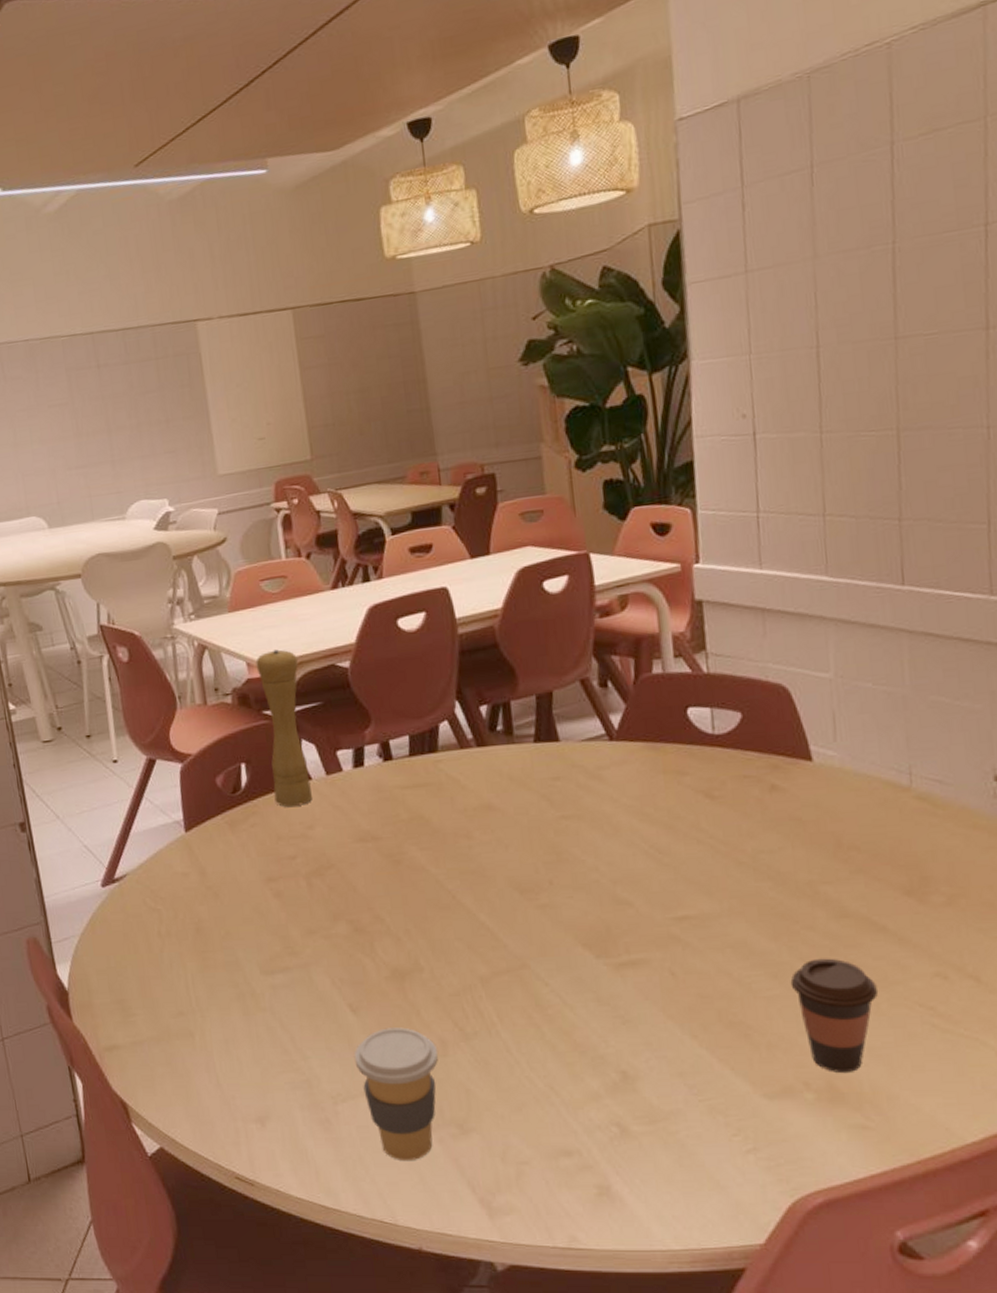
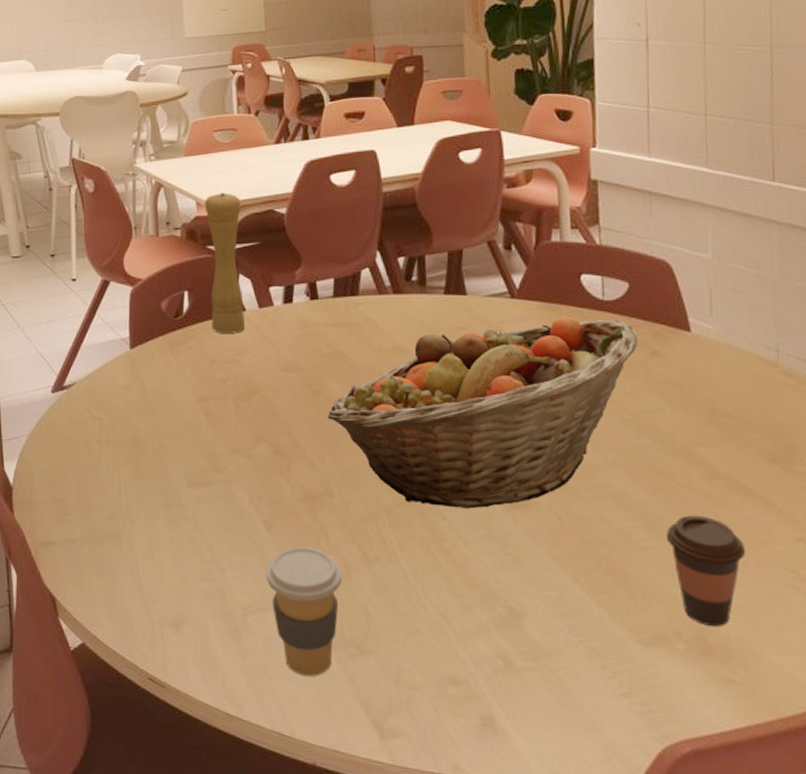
fruit basket: none [411,755,755,973] -> present [327,316,639,509]

